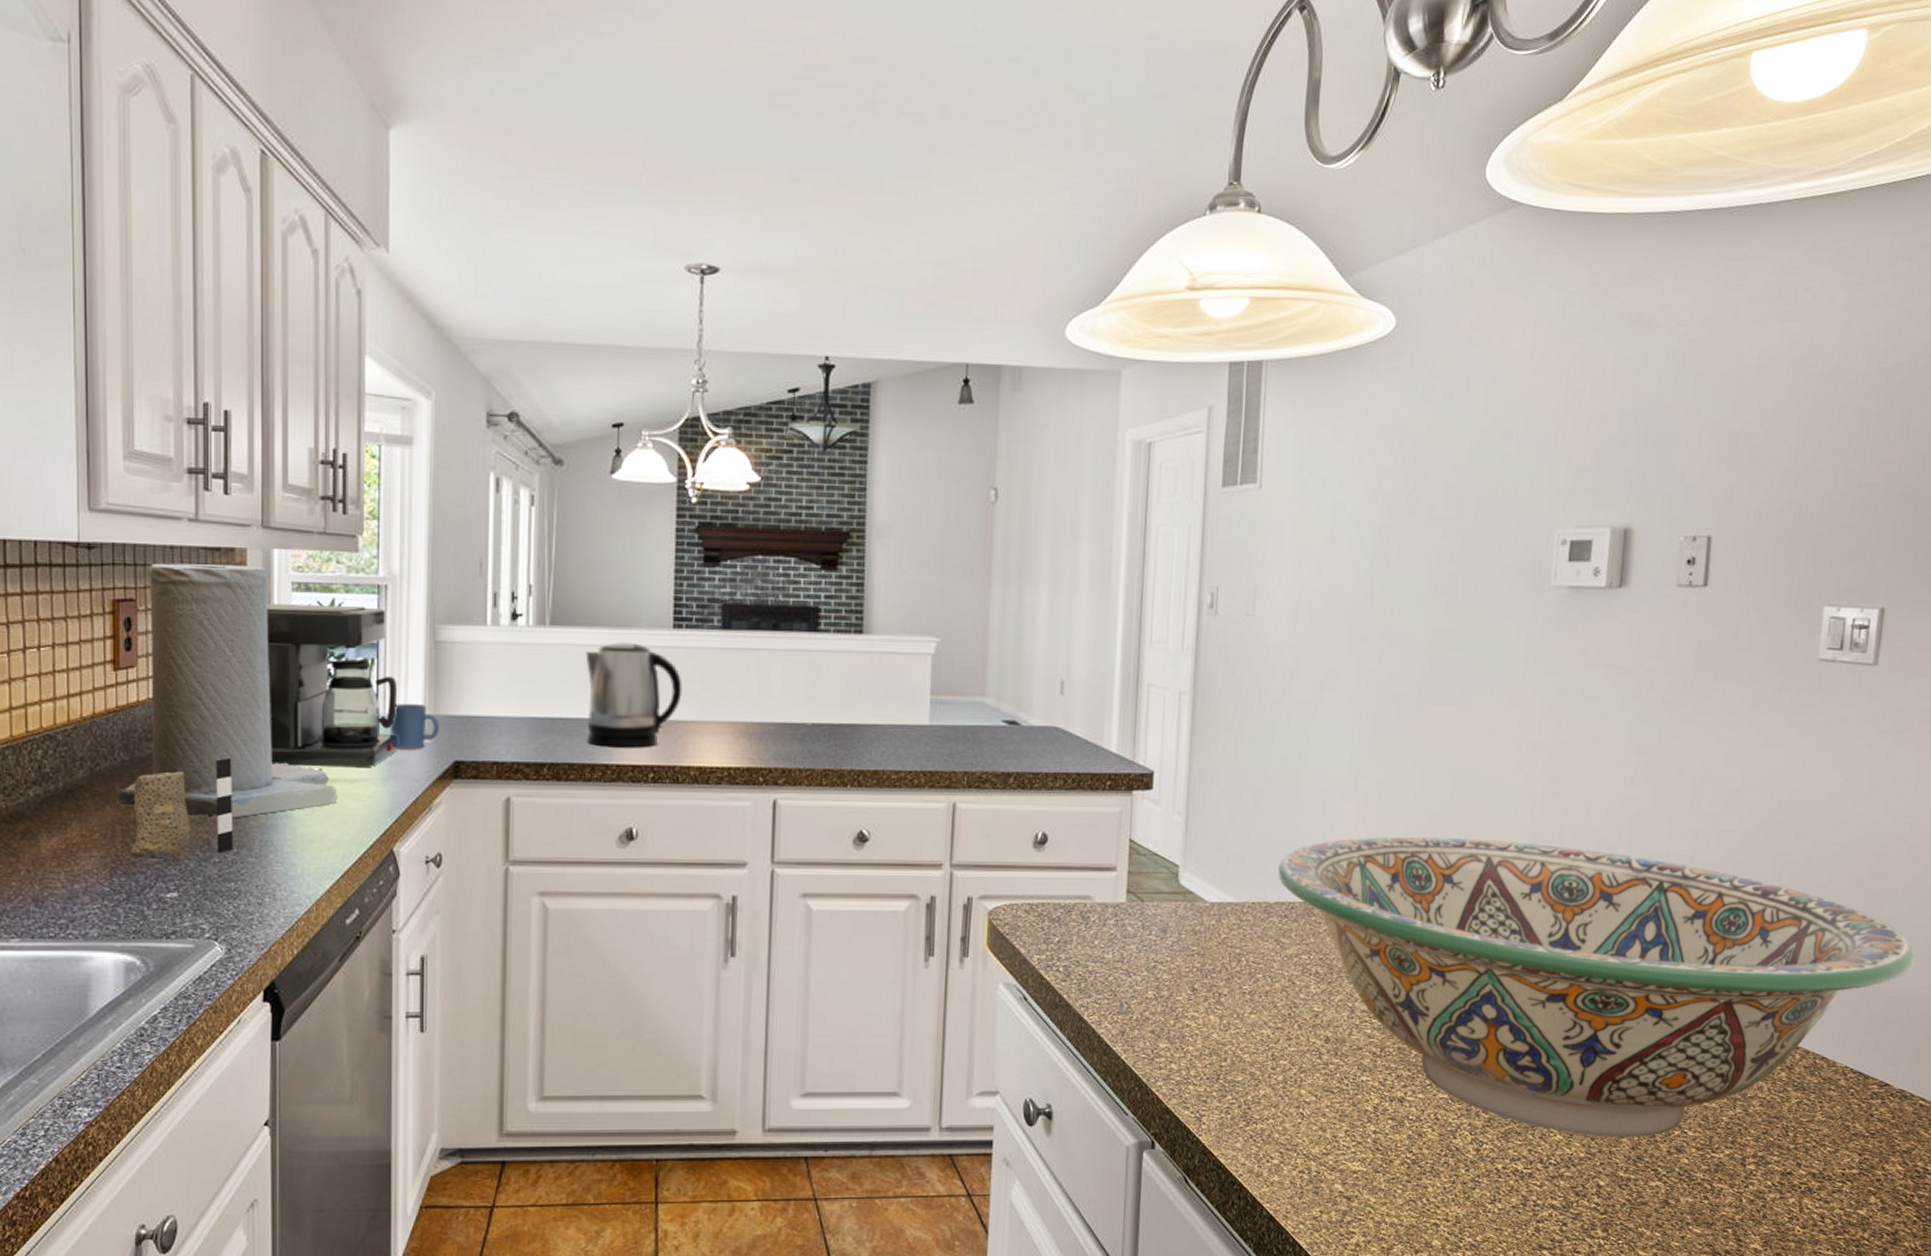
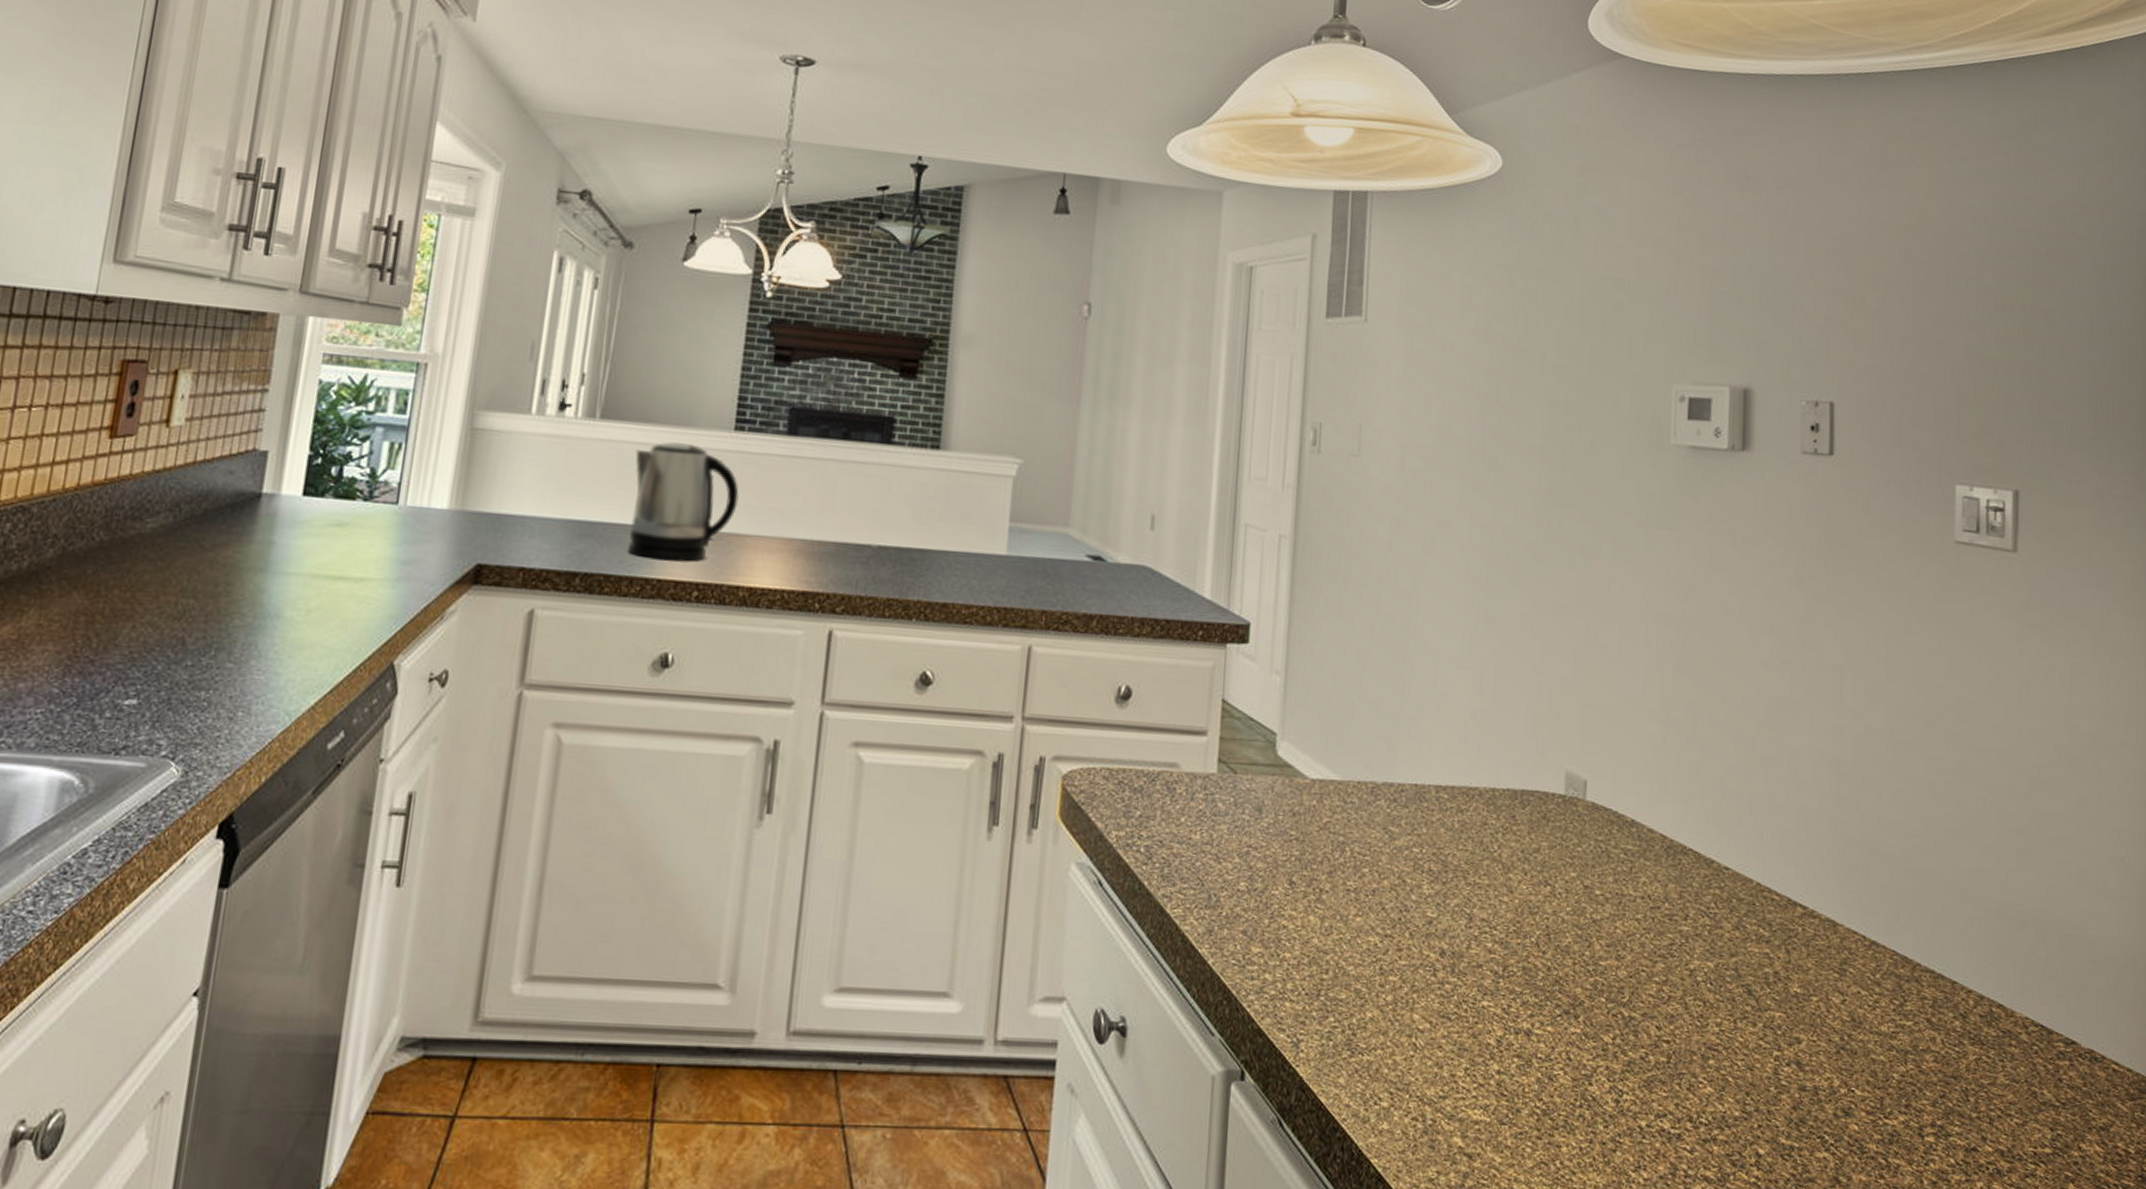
paper towel: present [117,563,337,819] -> none [85,323,339,616]
coral: present [128,758,234,862] -> none [88,544,226,663]
coffee maker: present [266,603,398,768] -> none [269,375,424,566]
mug: present [390,703,441,751] -> none [408,495,466,550]
decorative bowl: present [1277,837,1916,1138] -> none [1385,712,2090,1095]

